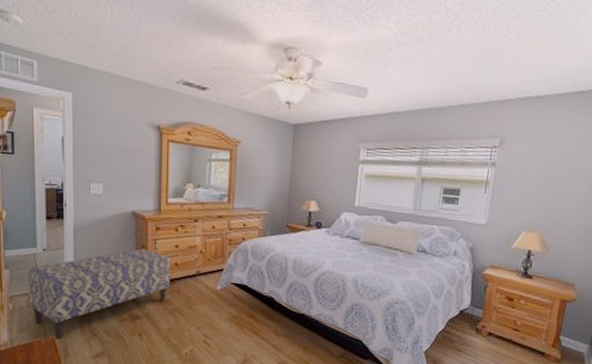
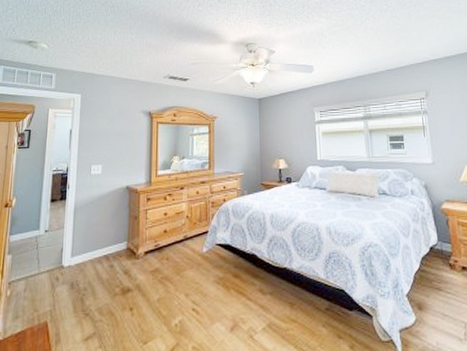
bench: present [29,249,170,339] -> none [27,220,160,324]

